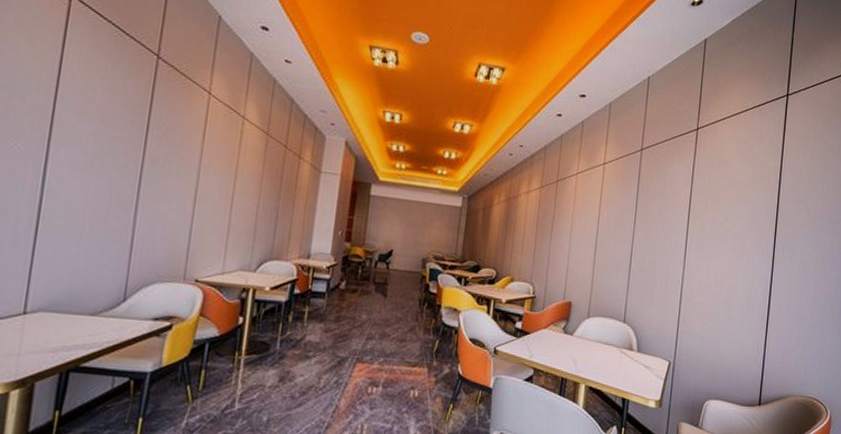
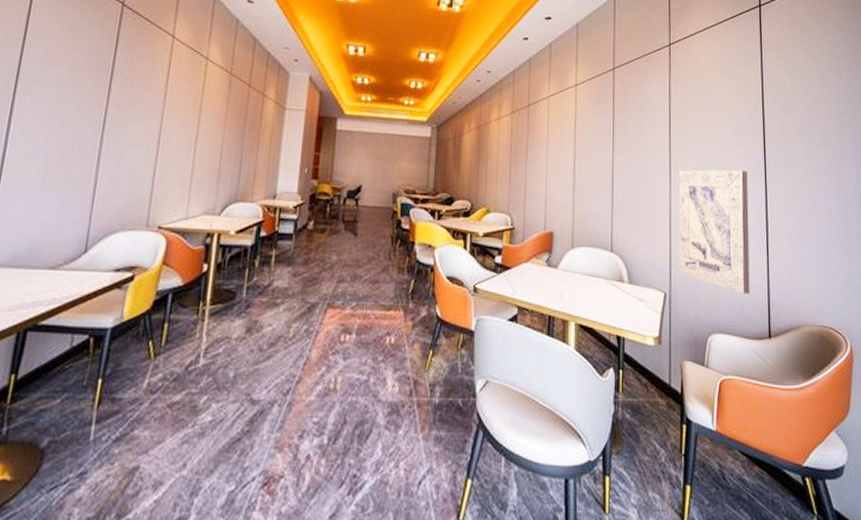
wall art: none [685,250,757,366] -> present [679,170,750,295]

